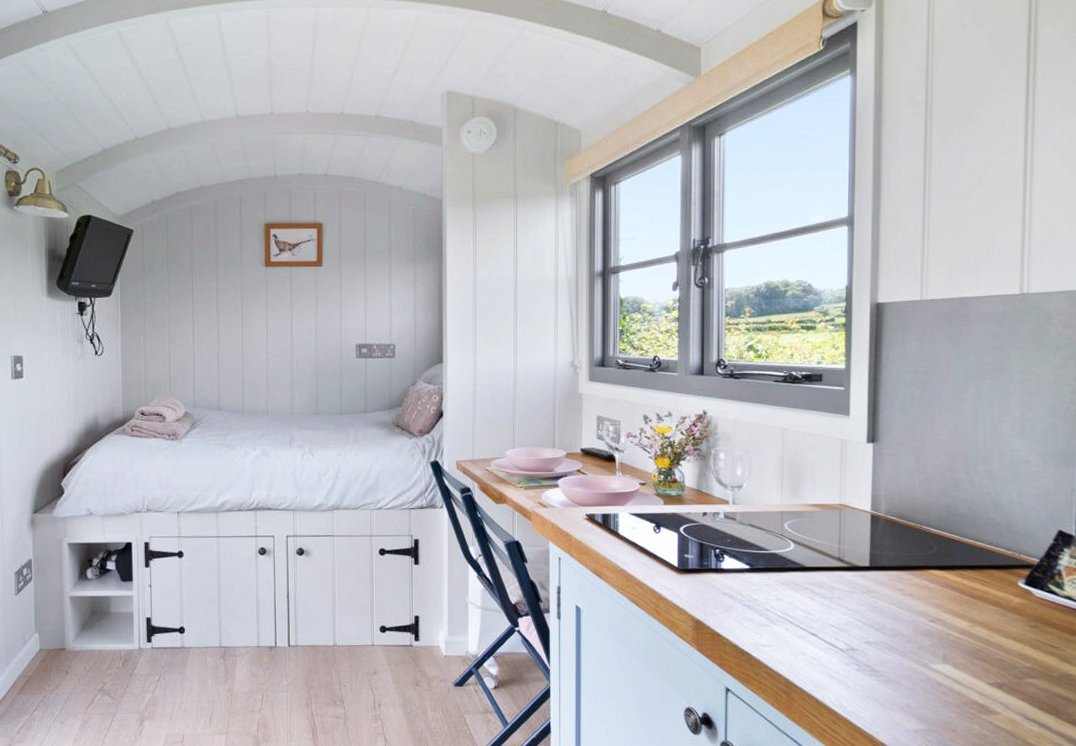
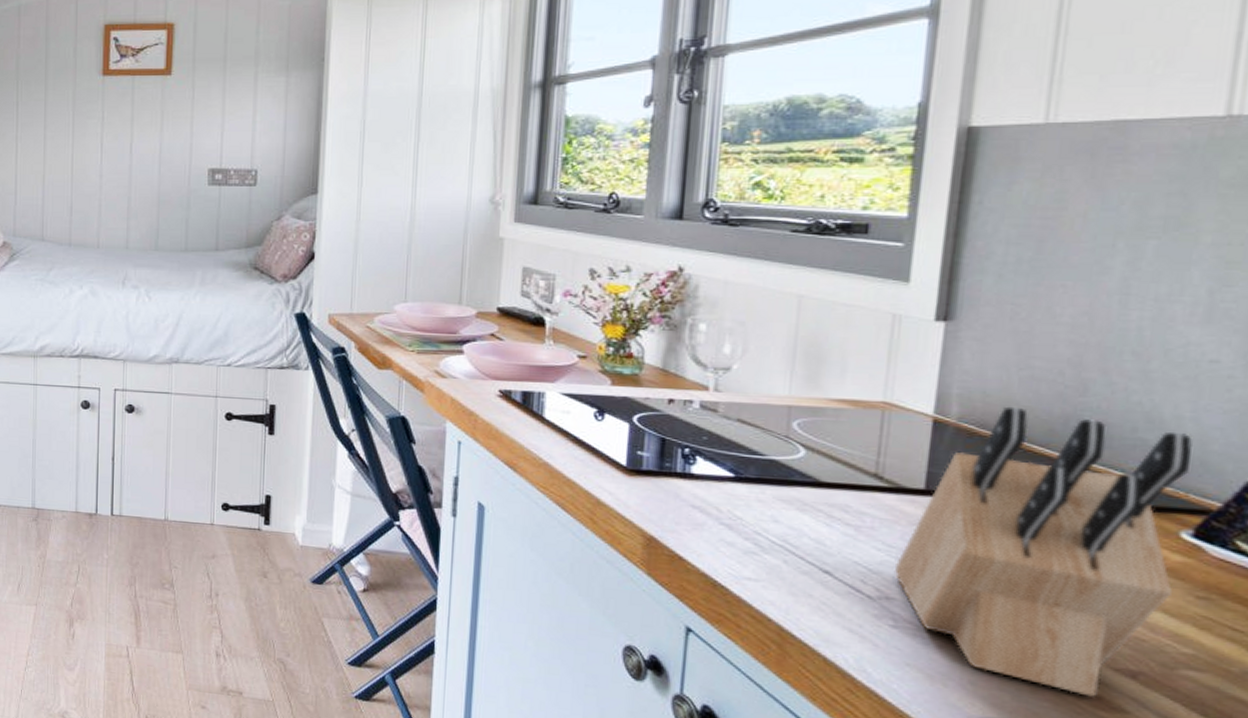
knife block: none [855,501,1020,706] -> present [893,406,1192,697]

